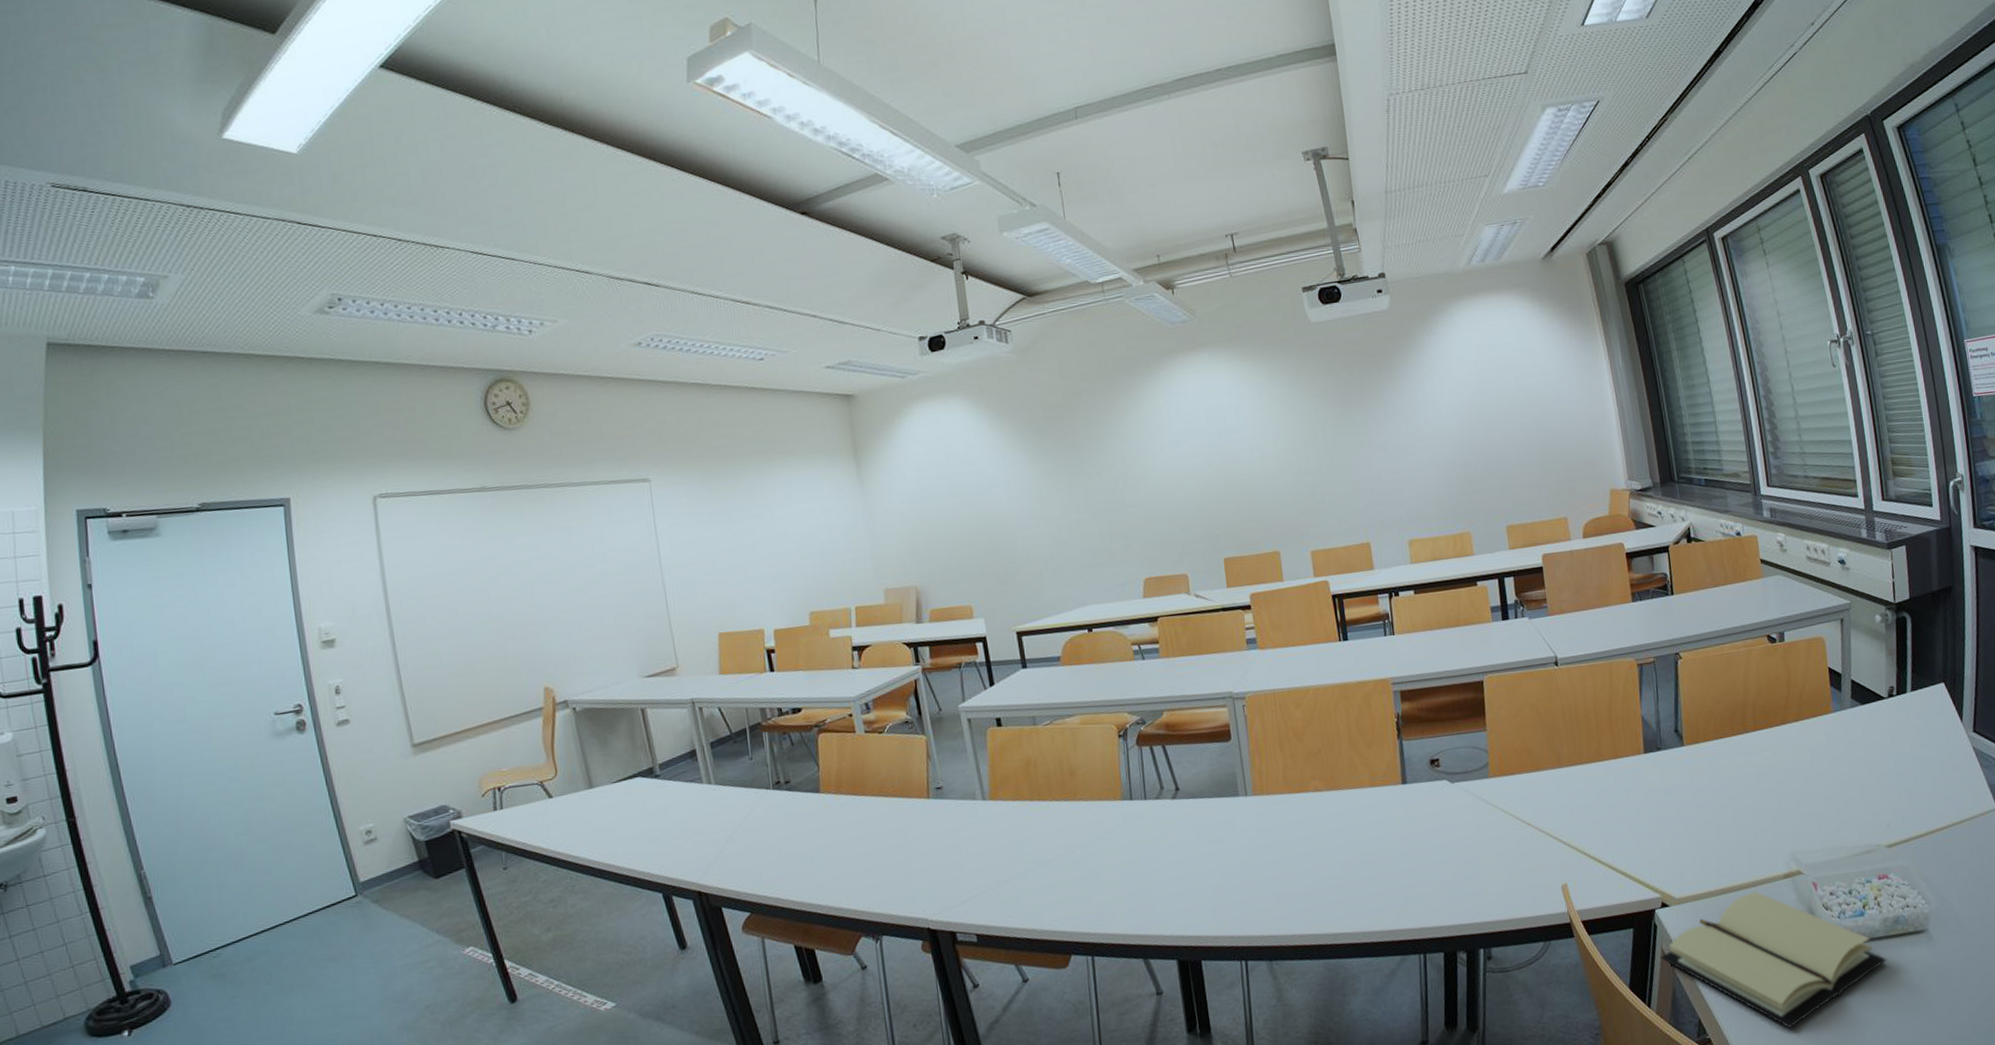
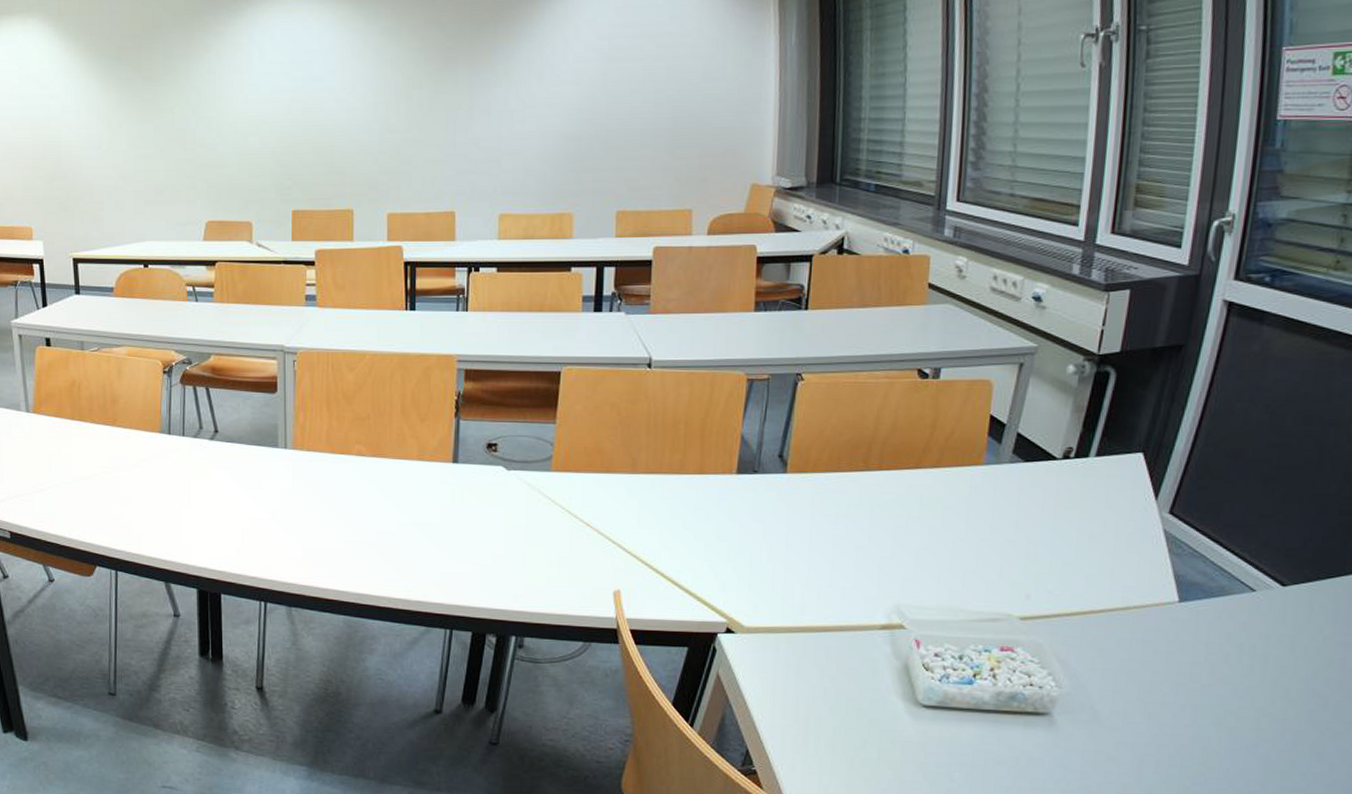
book: present [1660,891,1887,1029] -> none [714,635,991,780]

